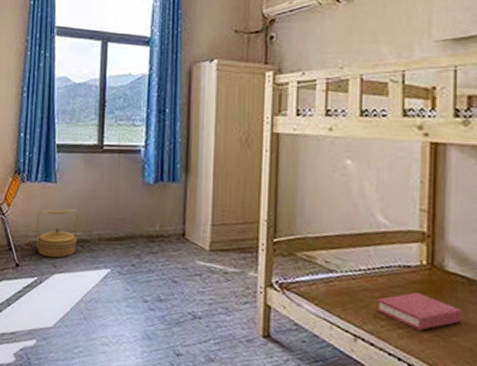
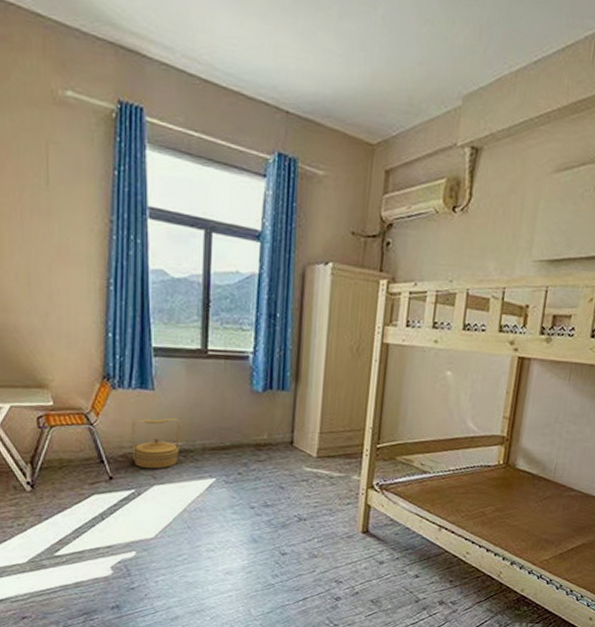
hardback book: present [377,292,462,330] -> none [459,487,525,518]

